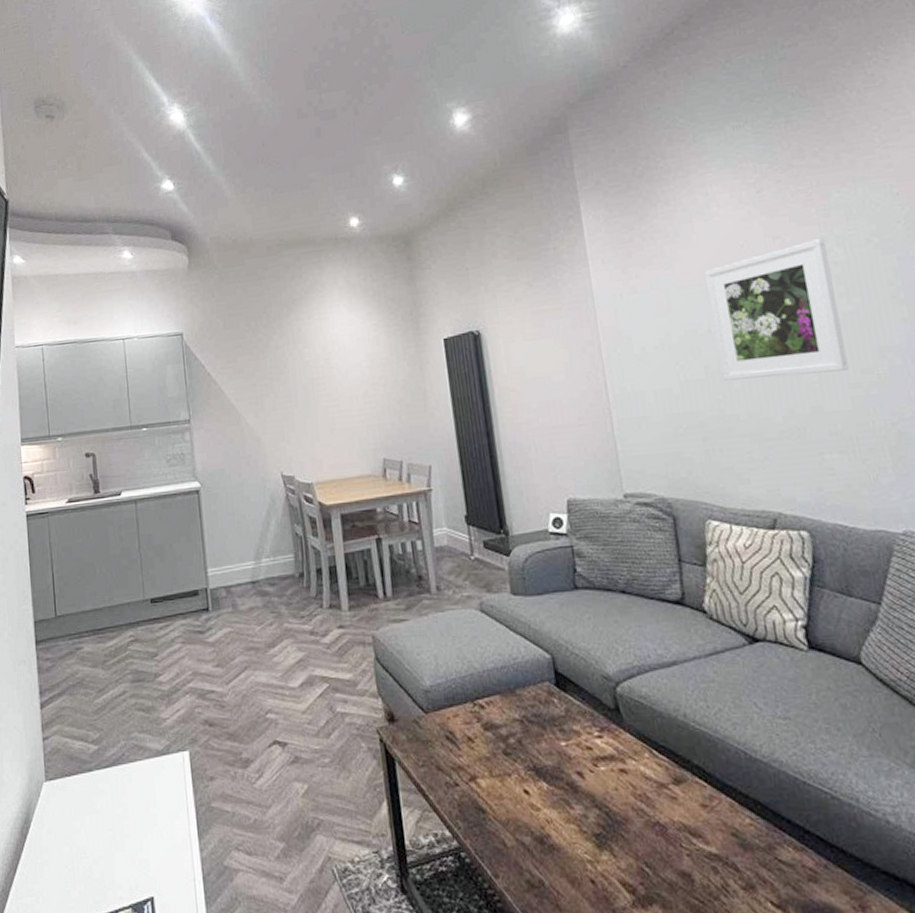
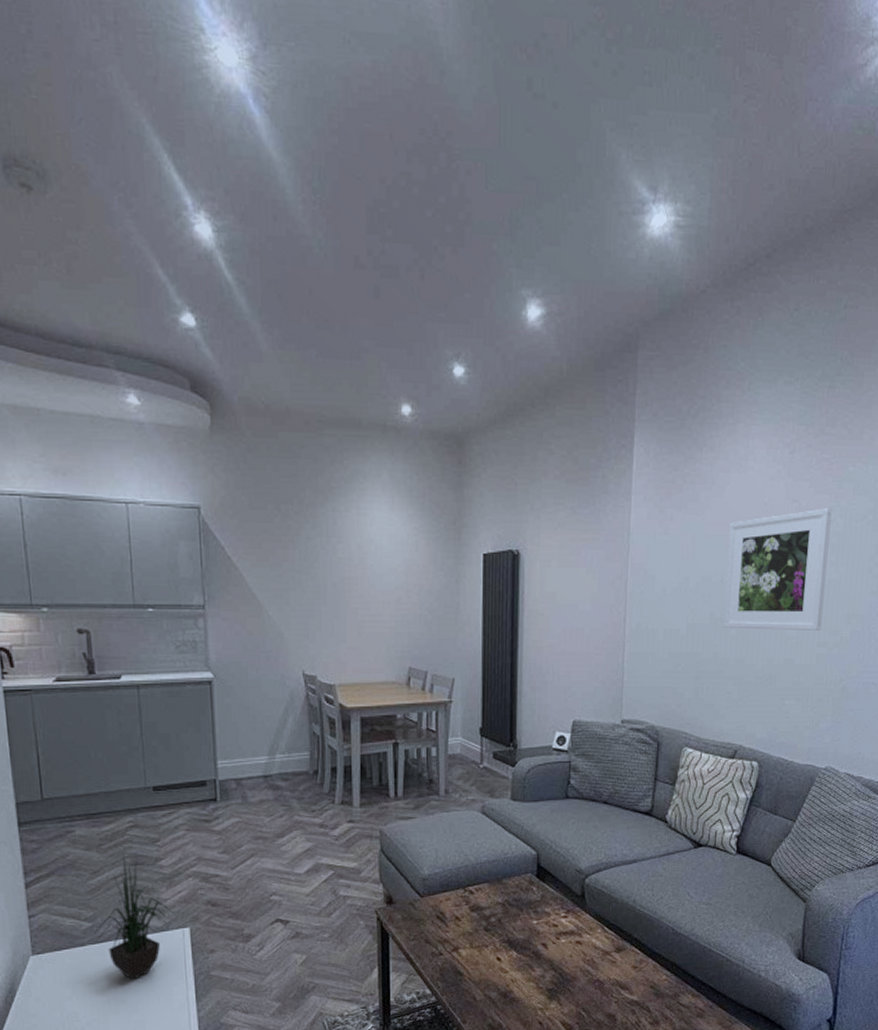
potted plant: none [100,671,174,811] -> present [93,855,174,980]

